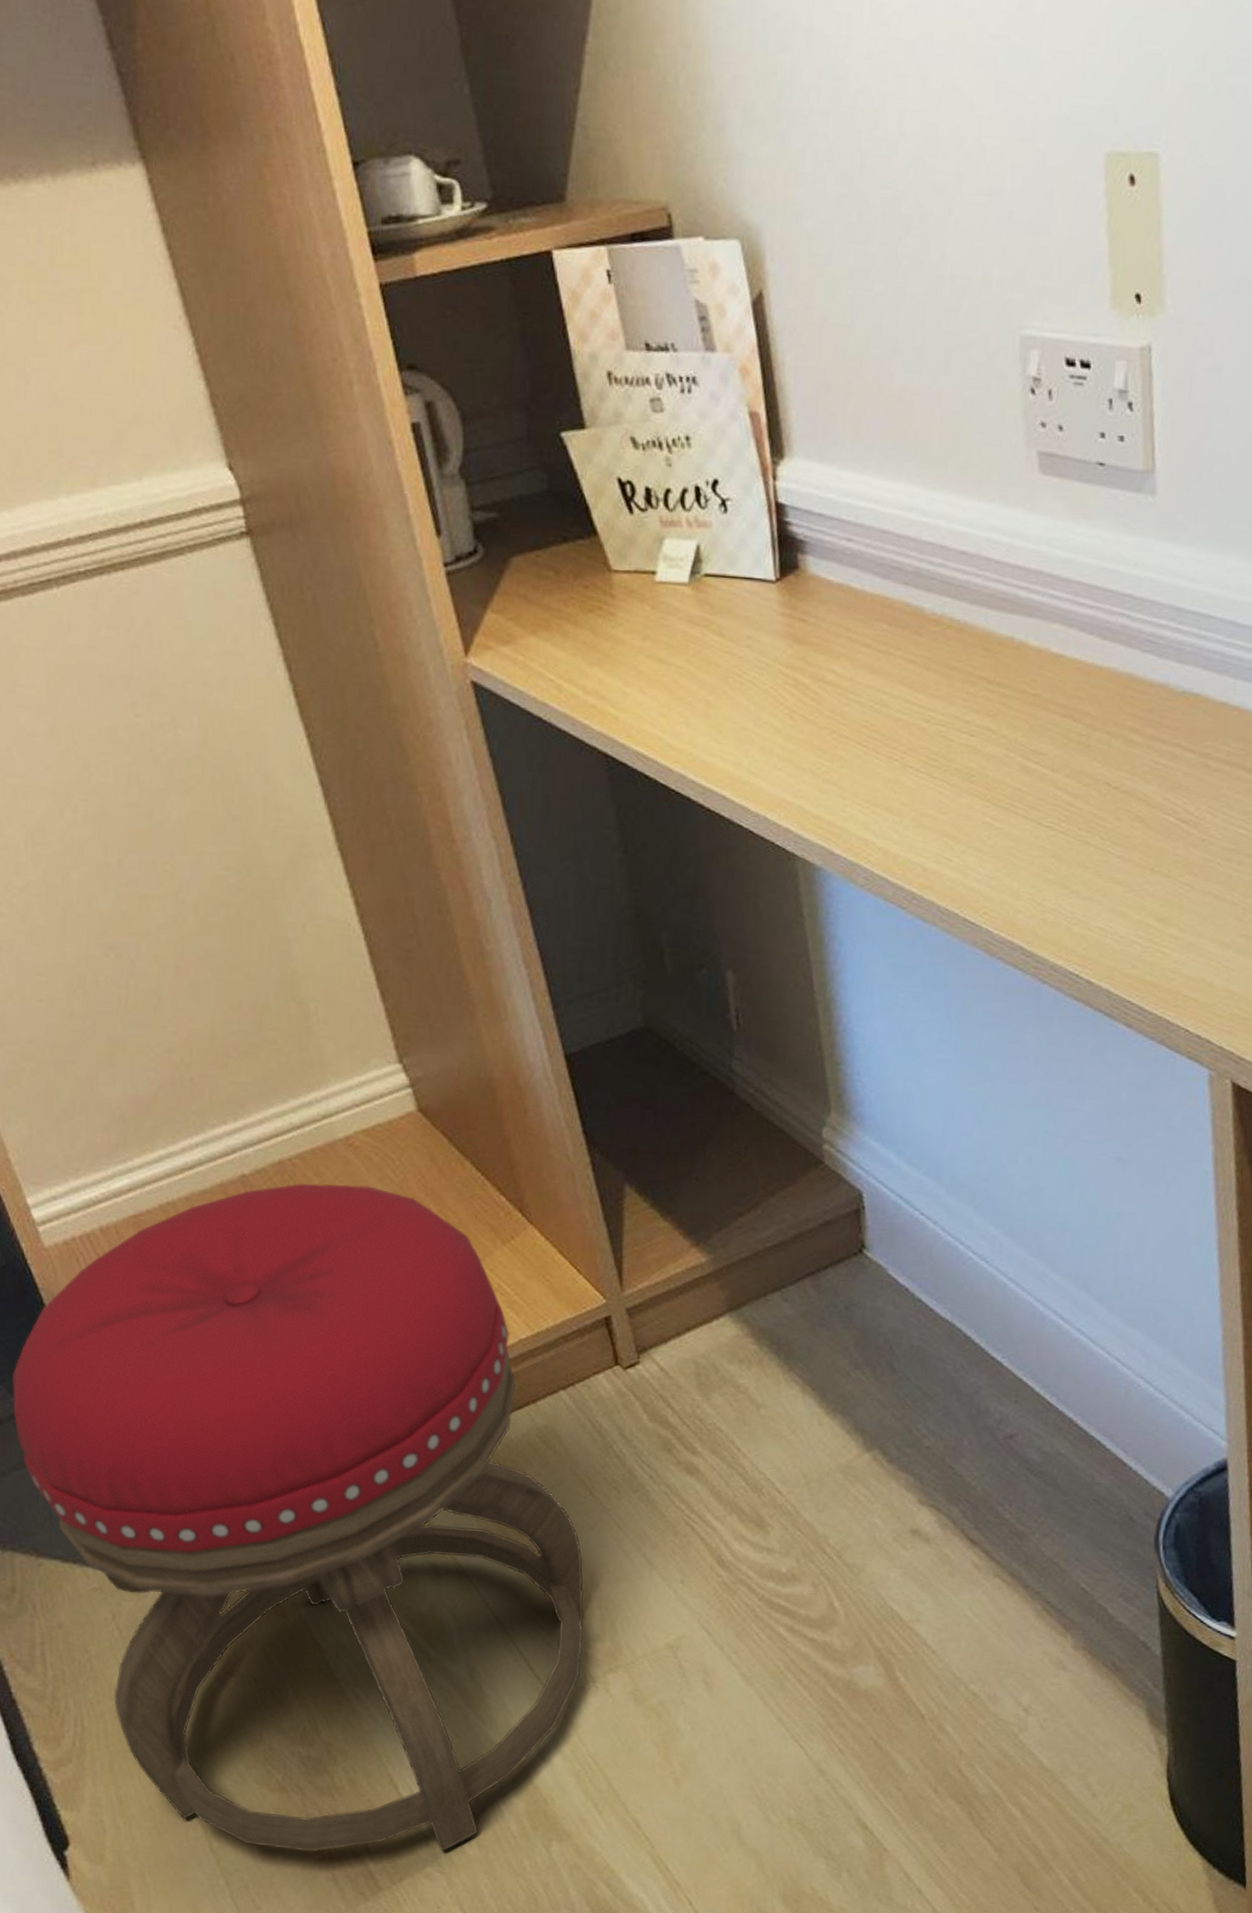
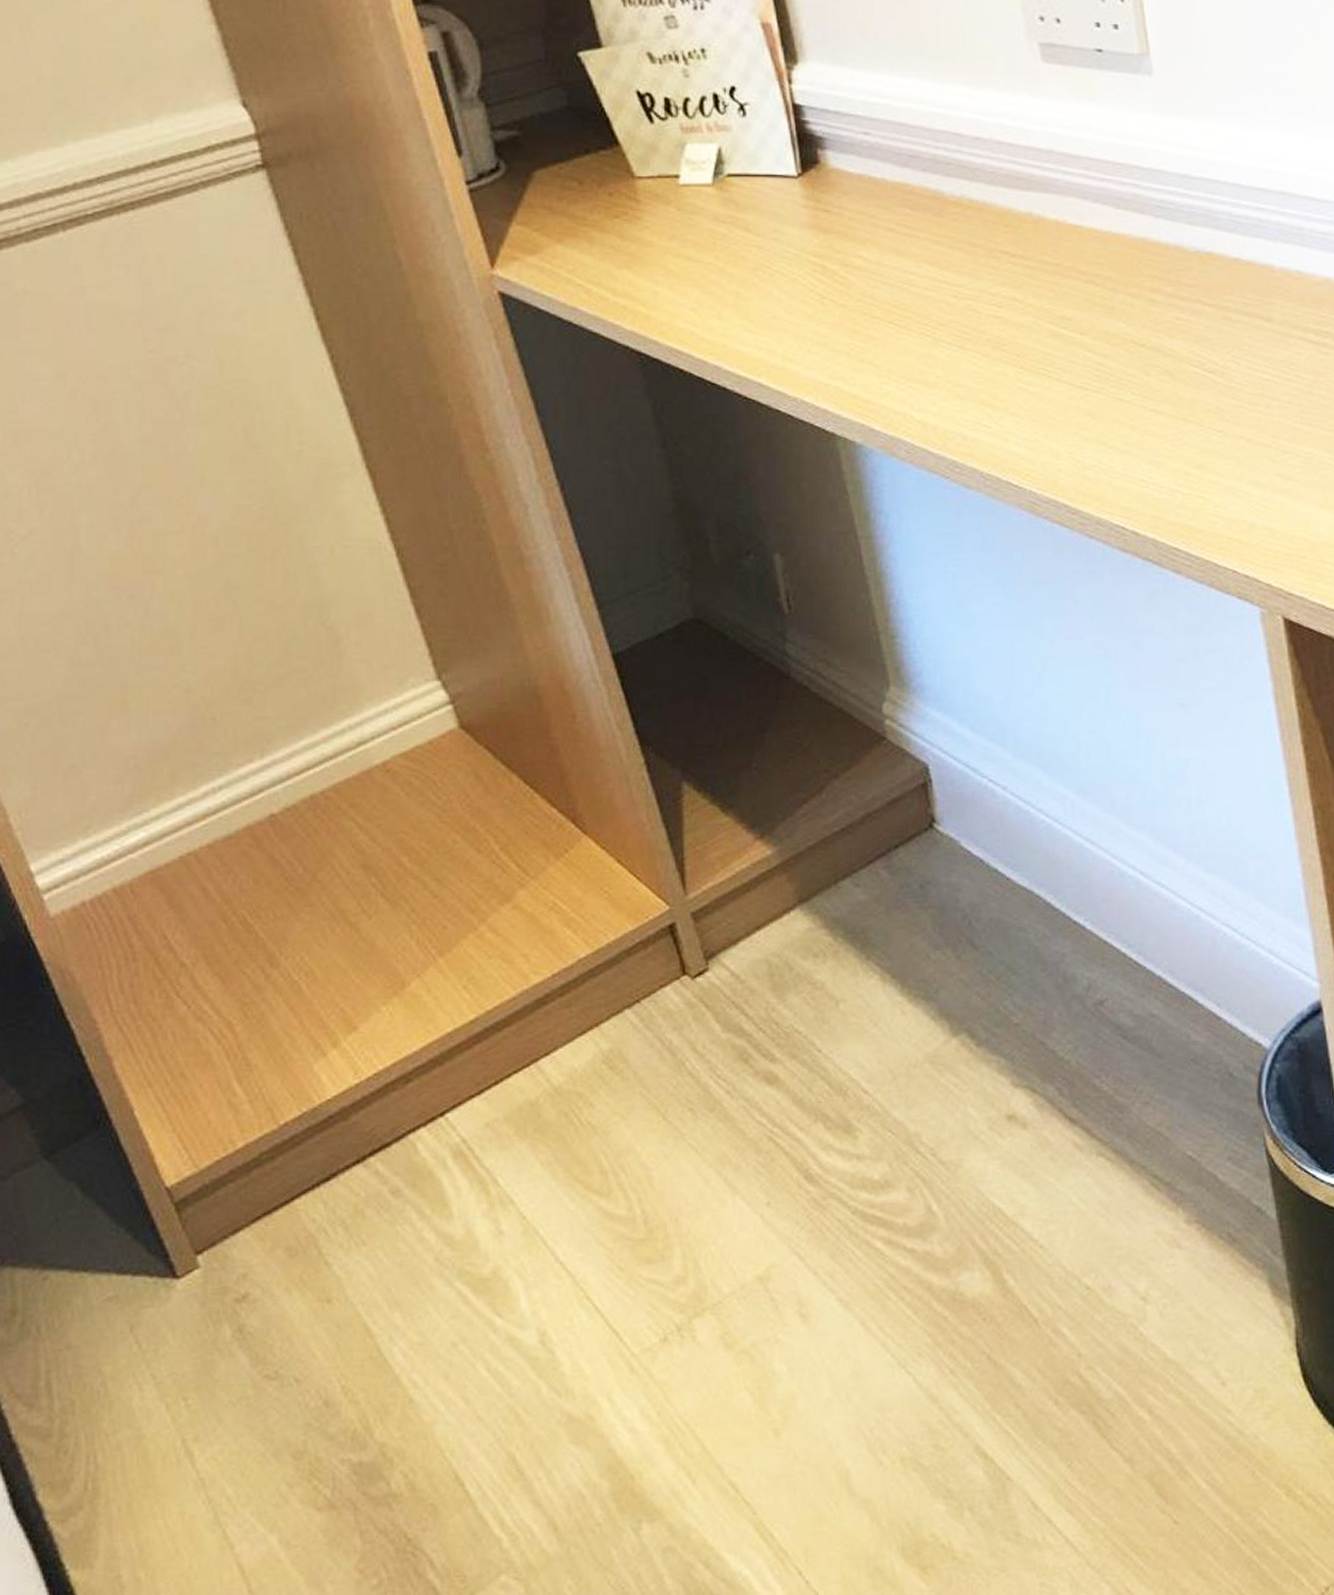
stool: present [12,1183,585,1852] -> none [12,811,665,1579]

